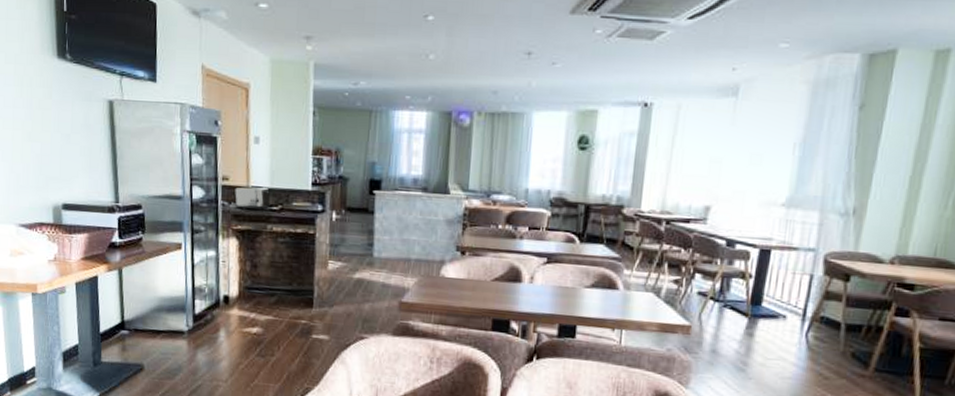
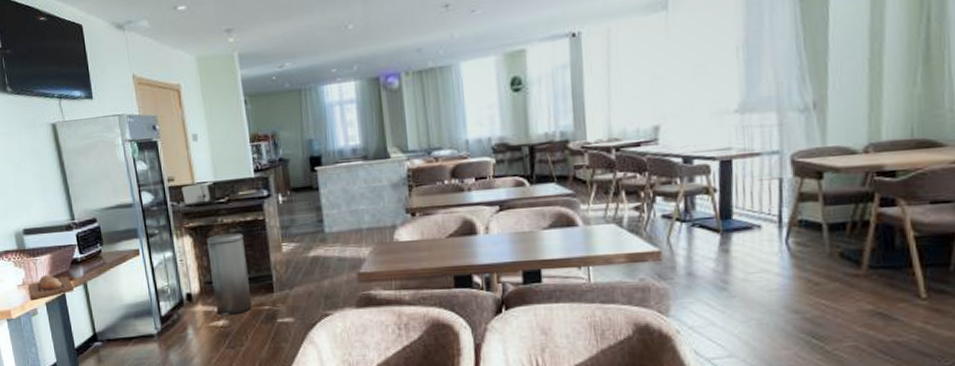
bread loaf: none [59,254,108,278] -> present [28,275,75,300]
pedal bin: none [252,241,291,324] -> present [207,232,252,316]

